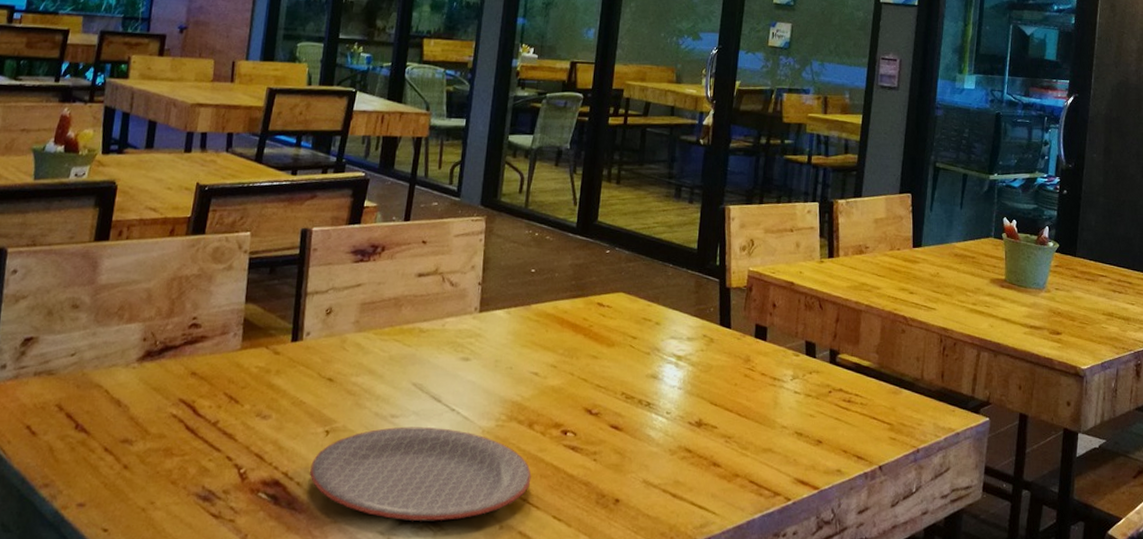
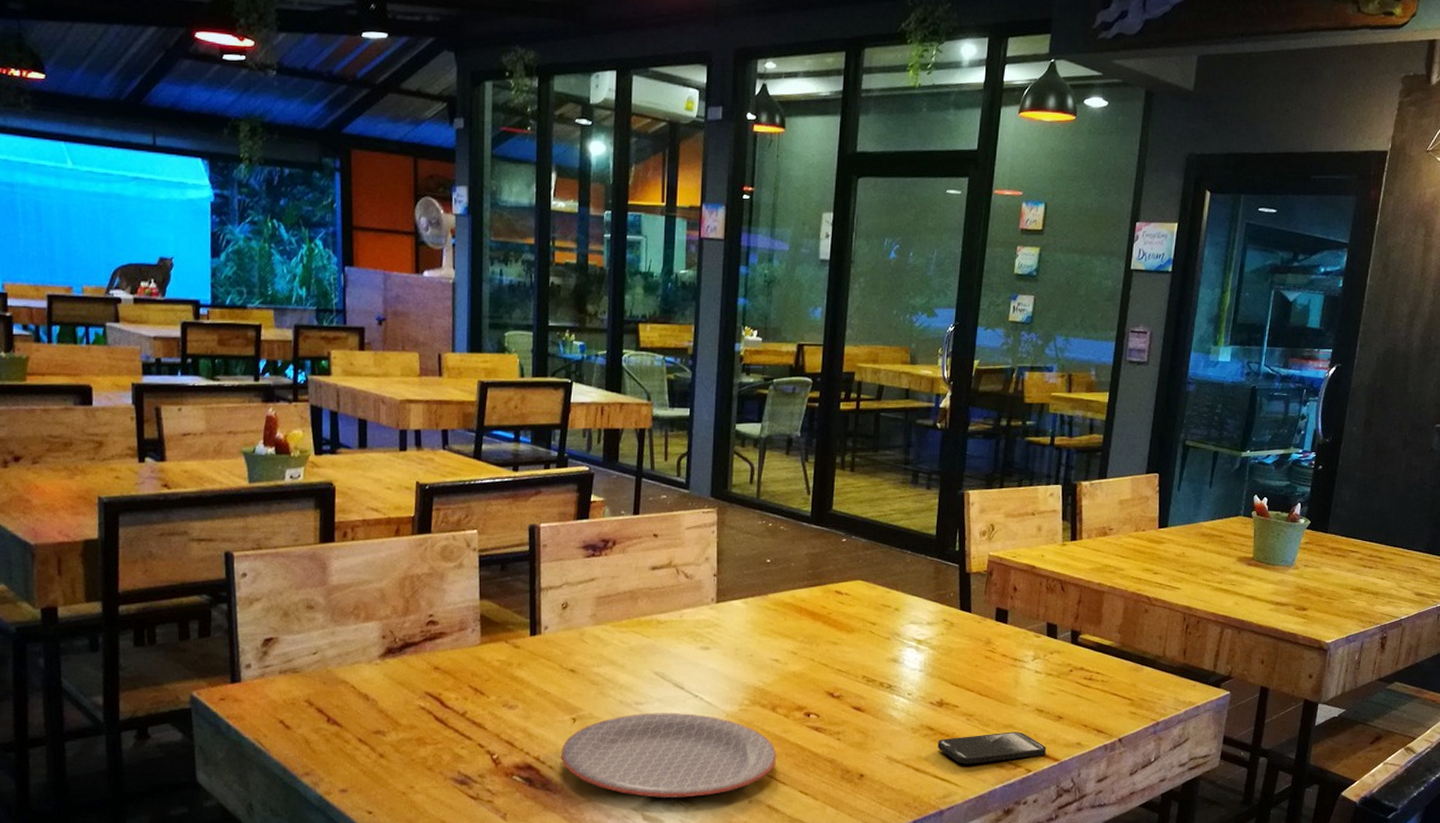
smartphone: none [695,456,806,491] -> present [937,732,1047,764]

